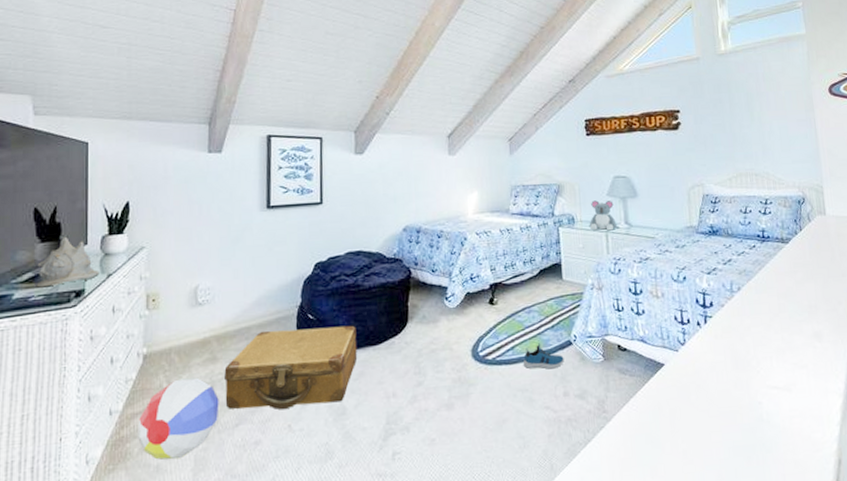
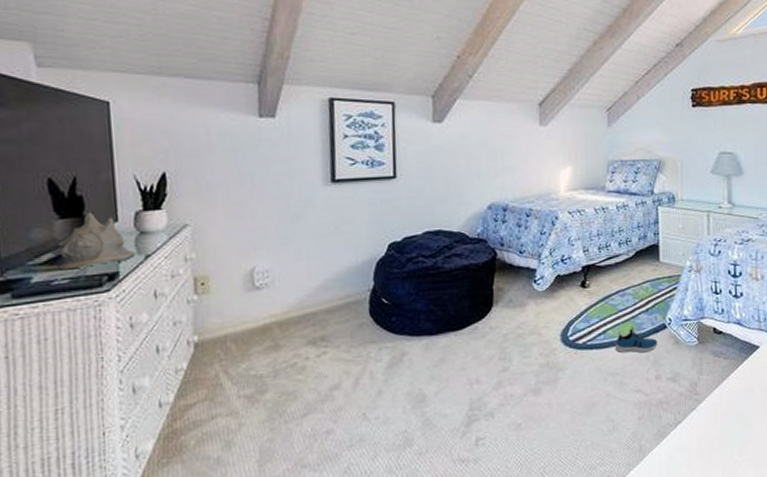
beachball: present [136,377,219,460] -> none [192,366,285,452]
suitcase: present [224,325,358,410] -> none [289,310,438,399]
stuffed animal: present [589,200,618,231] -> none [690,178,721,211]

